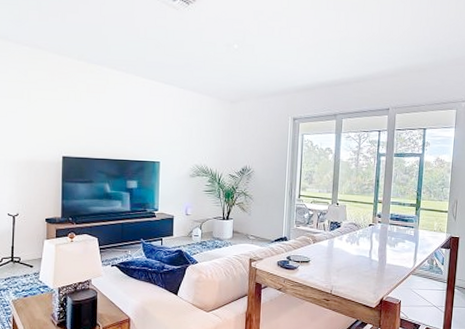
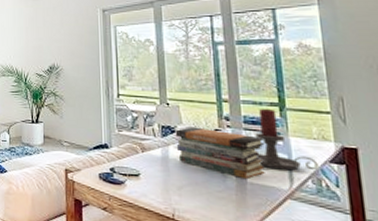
book stack: none [339,222,402,262] -> present [175,127,265,180]
candle holder: none [394,208,434,254] -> present [255,108,319,171]

